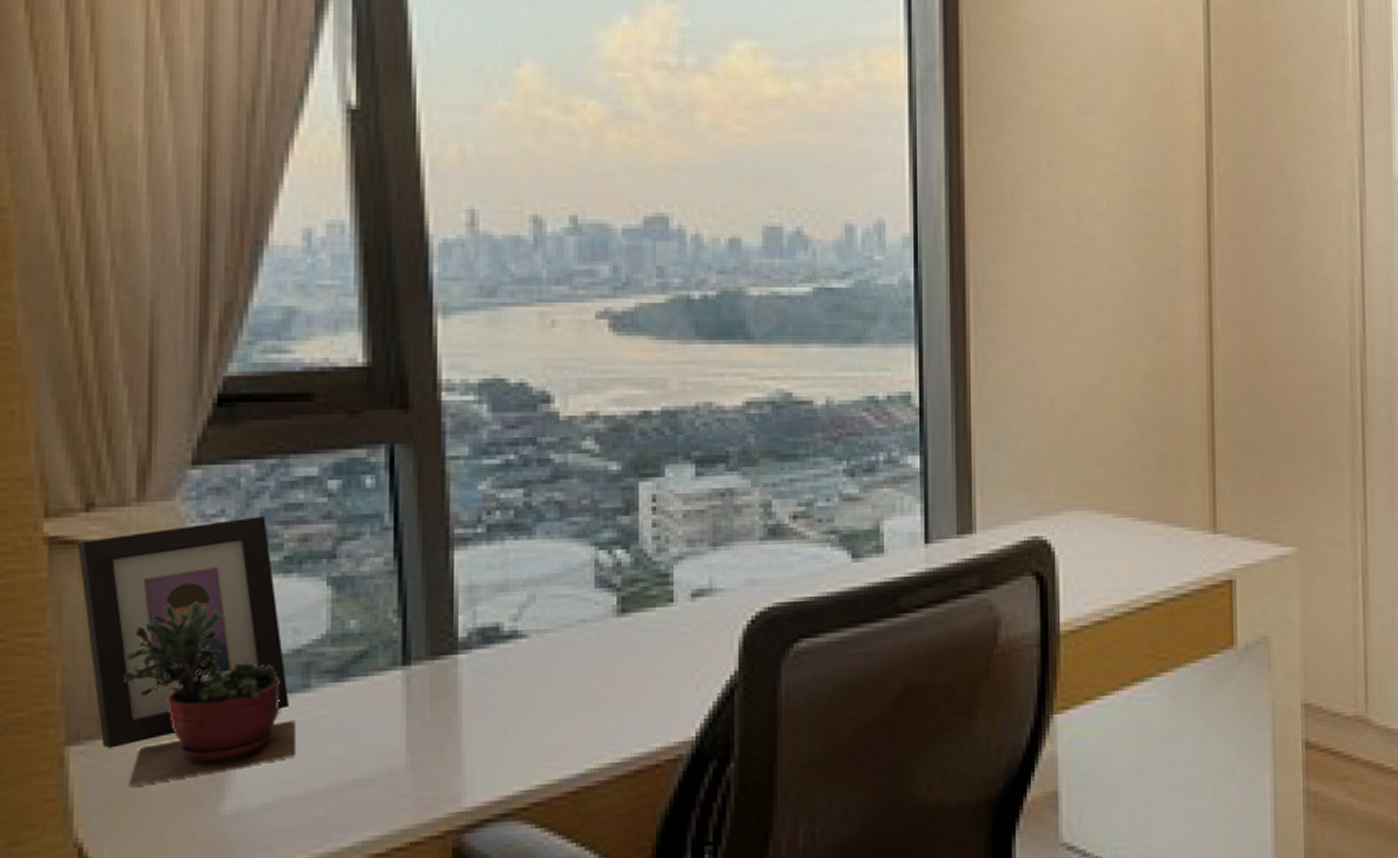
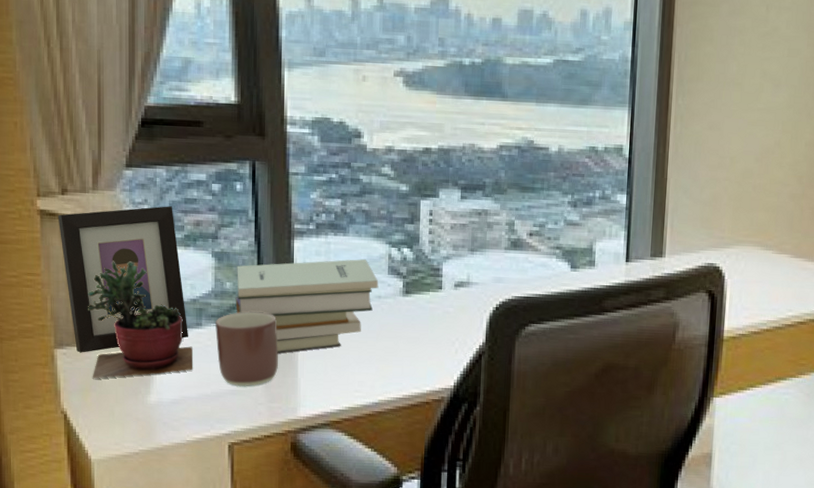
mug: none [332,658,431,773] -> present [215,311,278,387]
books: none [364,570,581,717] -> present [235,259,379,354]

